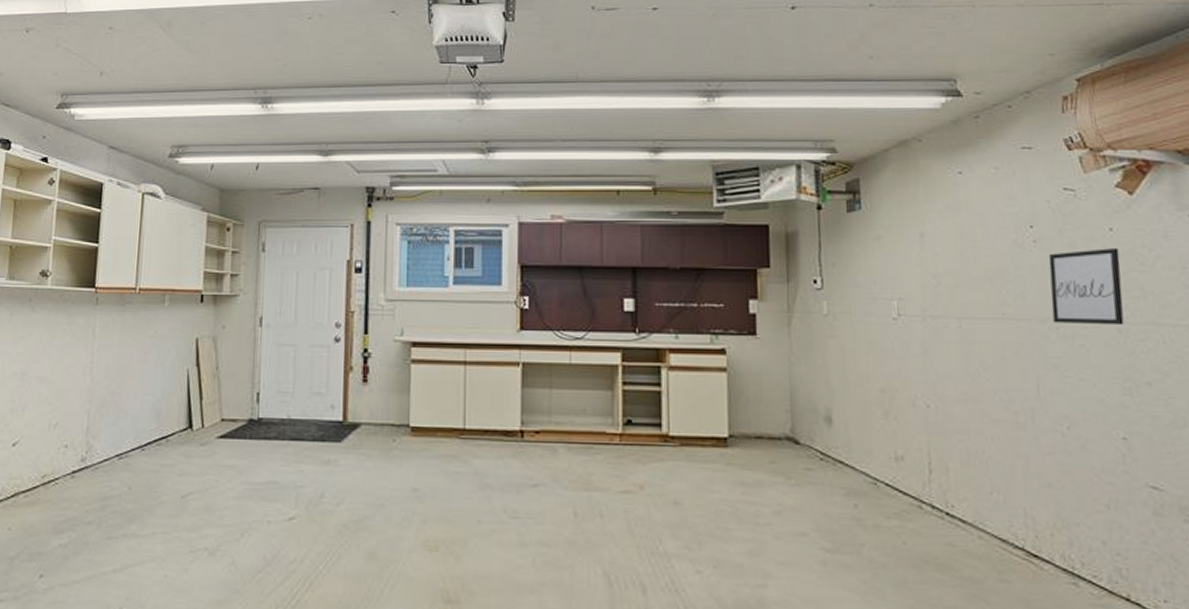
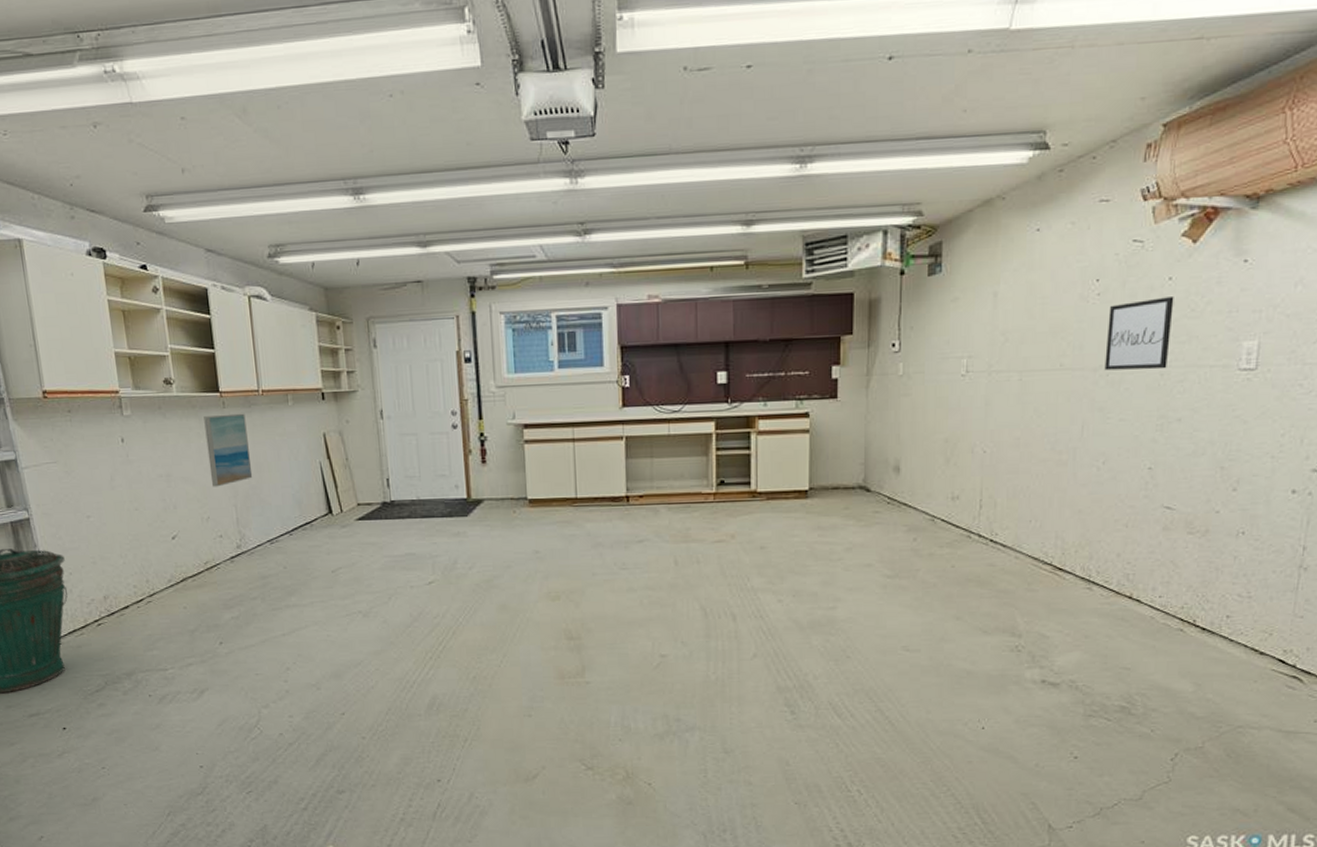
wall art: none [67,311,117,390] -> present [204,413,253,487]

